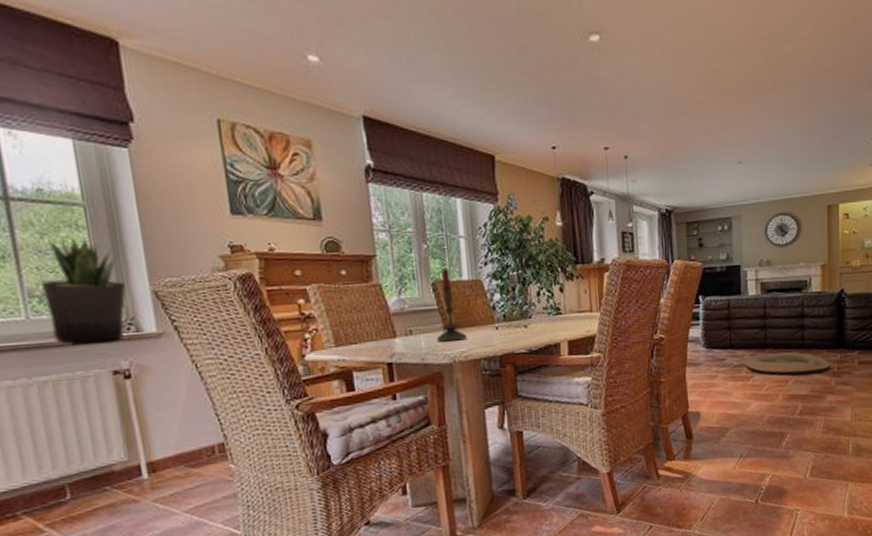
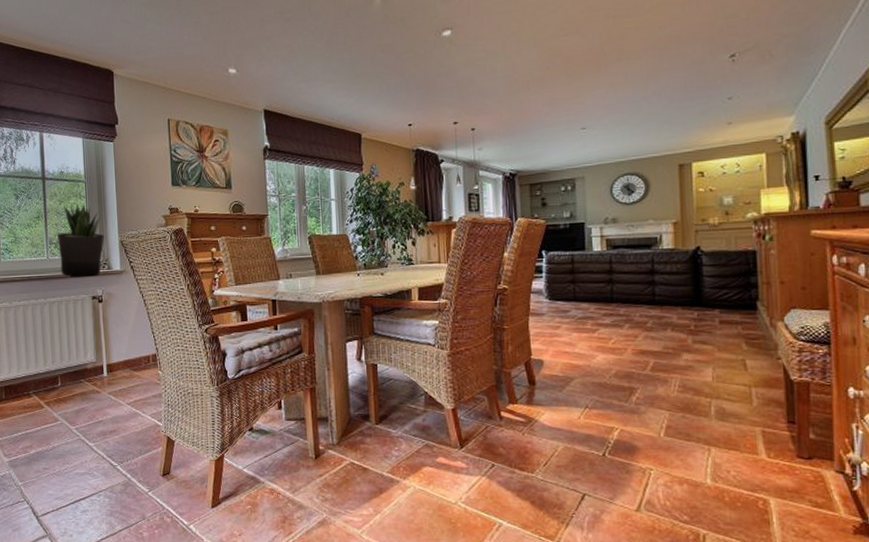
candle: present [437,266,468,342] -> none [310,223,335,285]
dog bed: present [745,352,832,376] -> none [590,307,688,332]

